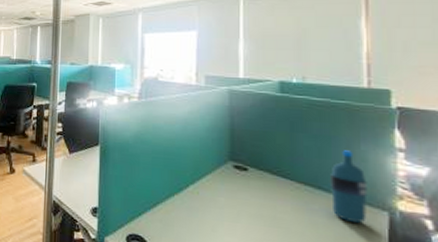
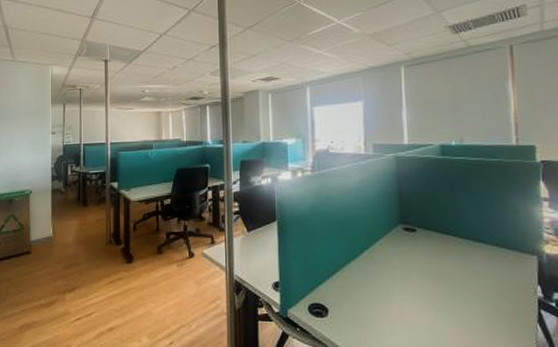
water bottle: present [330,150,368,224] -> none [488,204,520,270]

